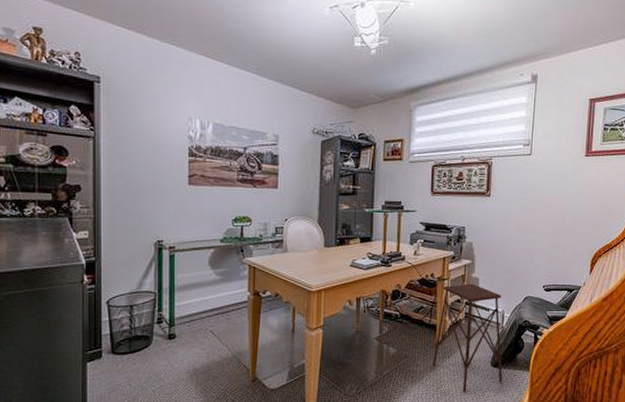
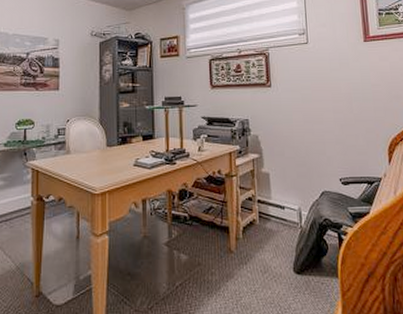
side table: present [433,283,503,393] -> none [229,179,309,306]

